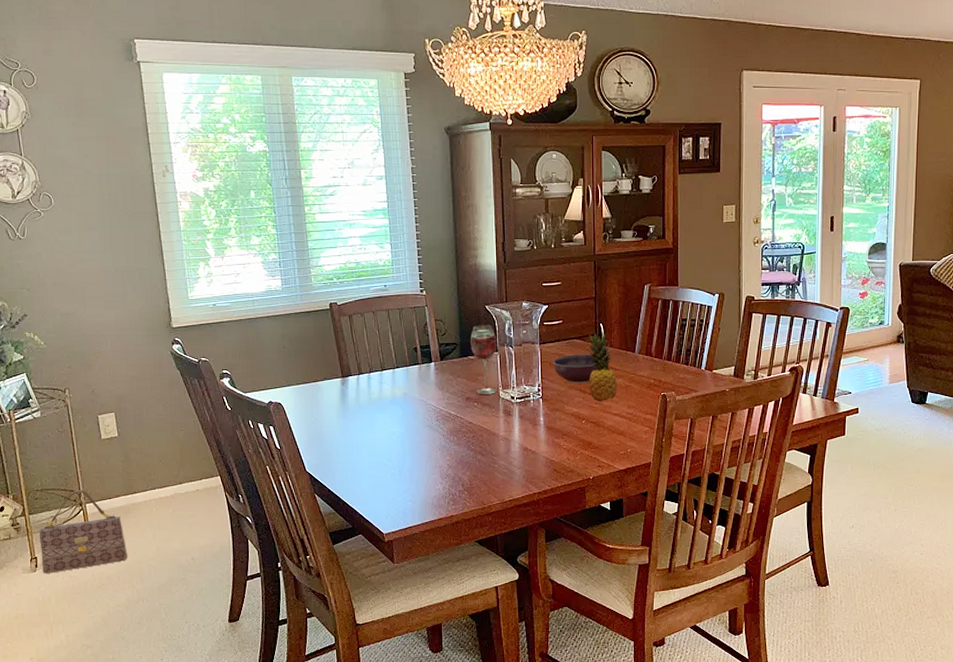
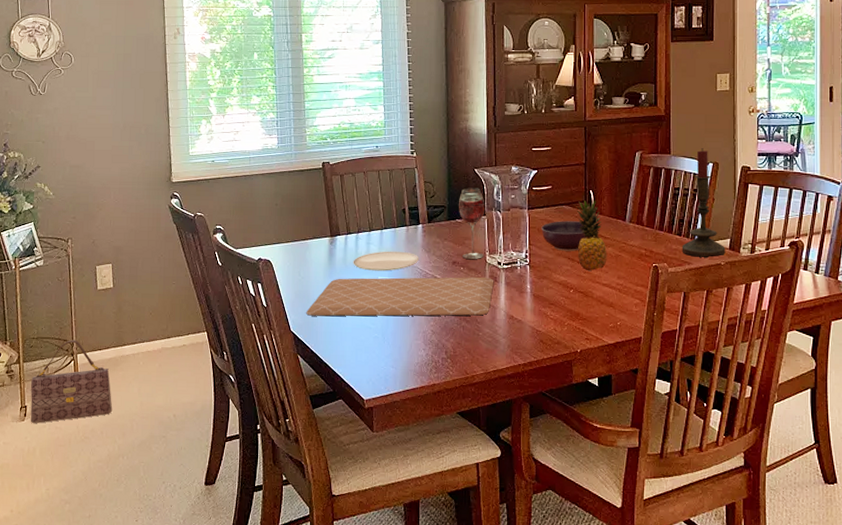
placemat: none [321,412,508,456] -> present [306,277,494,317]
plate: none [366,389,433,410] -> present [353,251,419,271]
candle: none [689,279,730,385] -> present [681,148,726,257]

